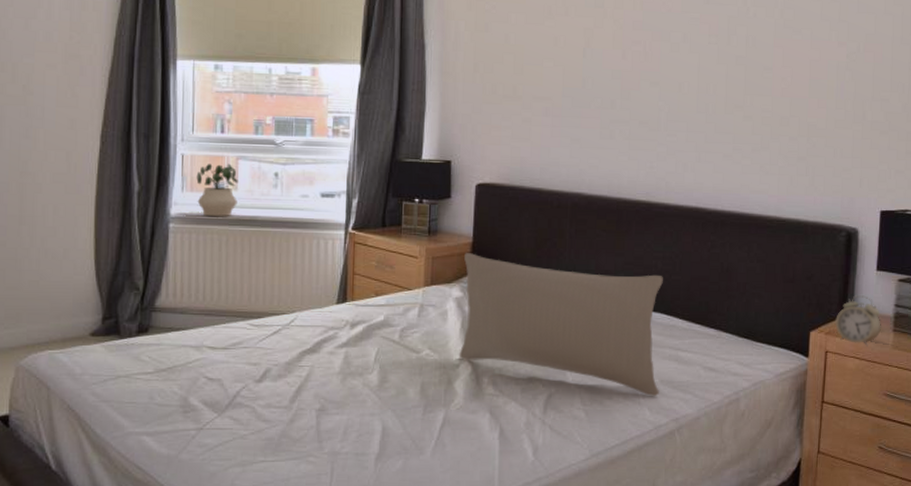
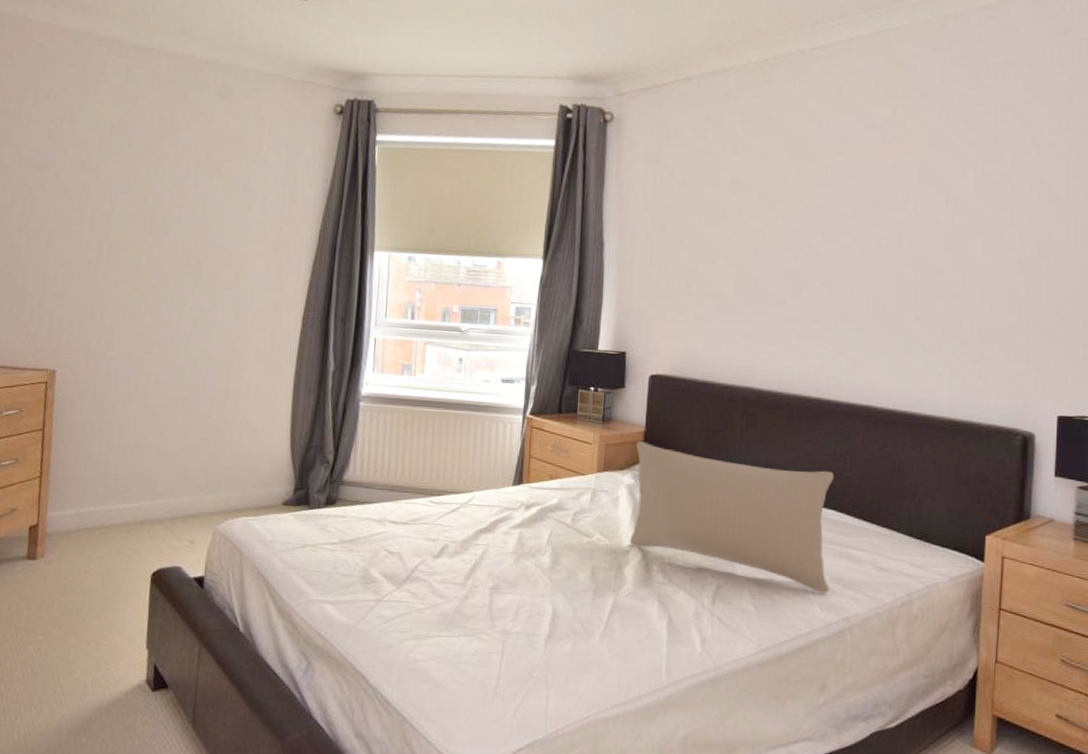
potted plant: present [196,163,238,217] -> none [386,348,425,398]
alarm clock: present [835,295,882,347] -> none [1012,501,1062,555]

